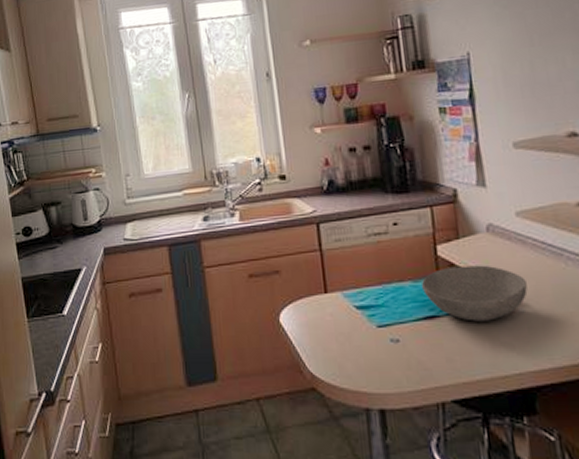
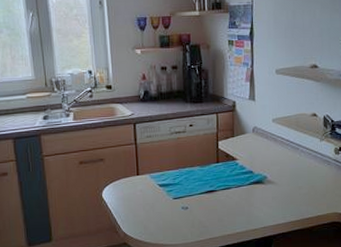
bowl: present [421,265,528,322] -> none [205,155,274,194]

